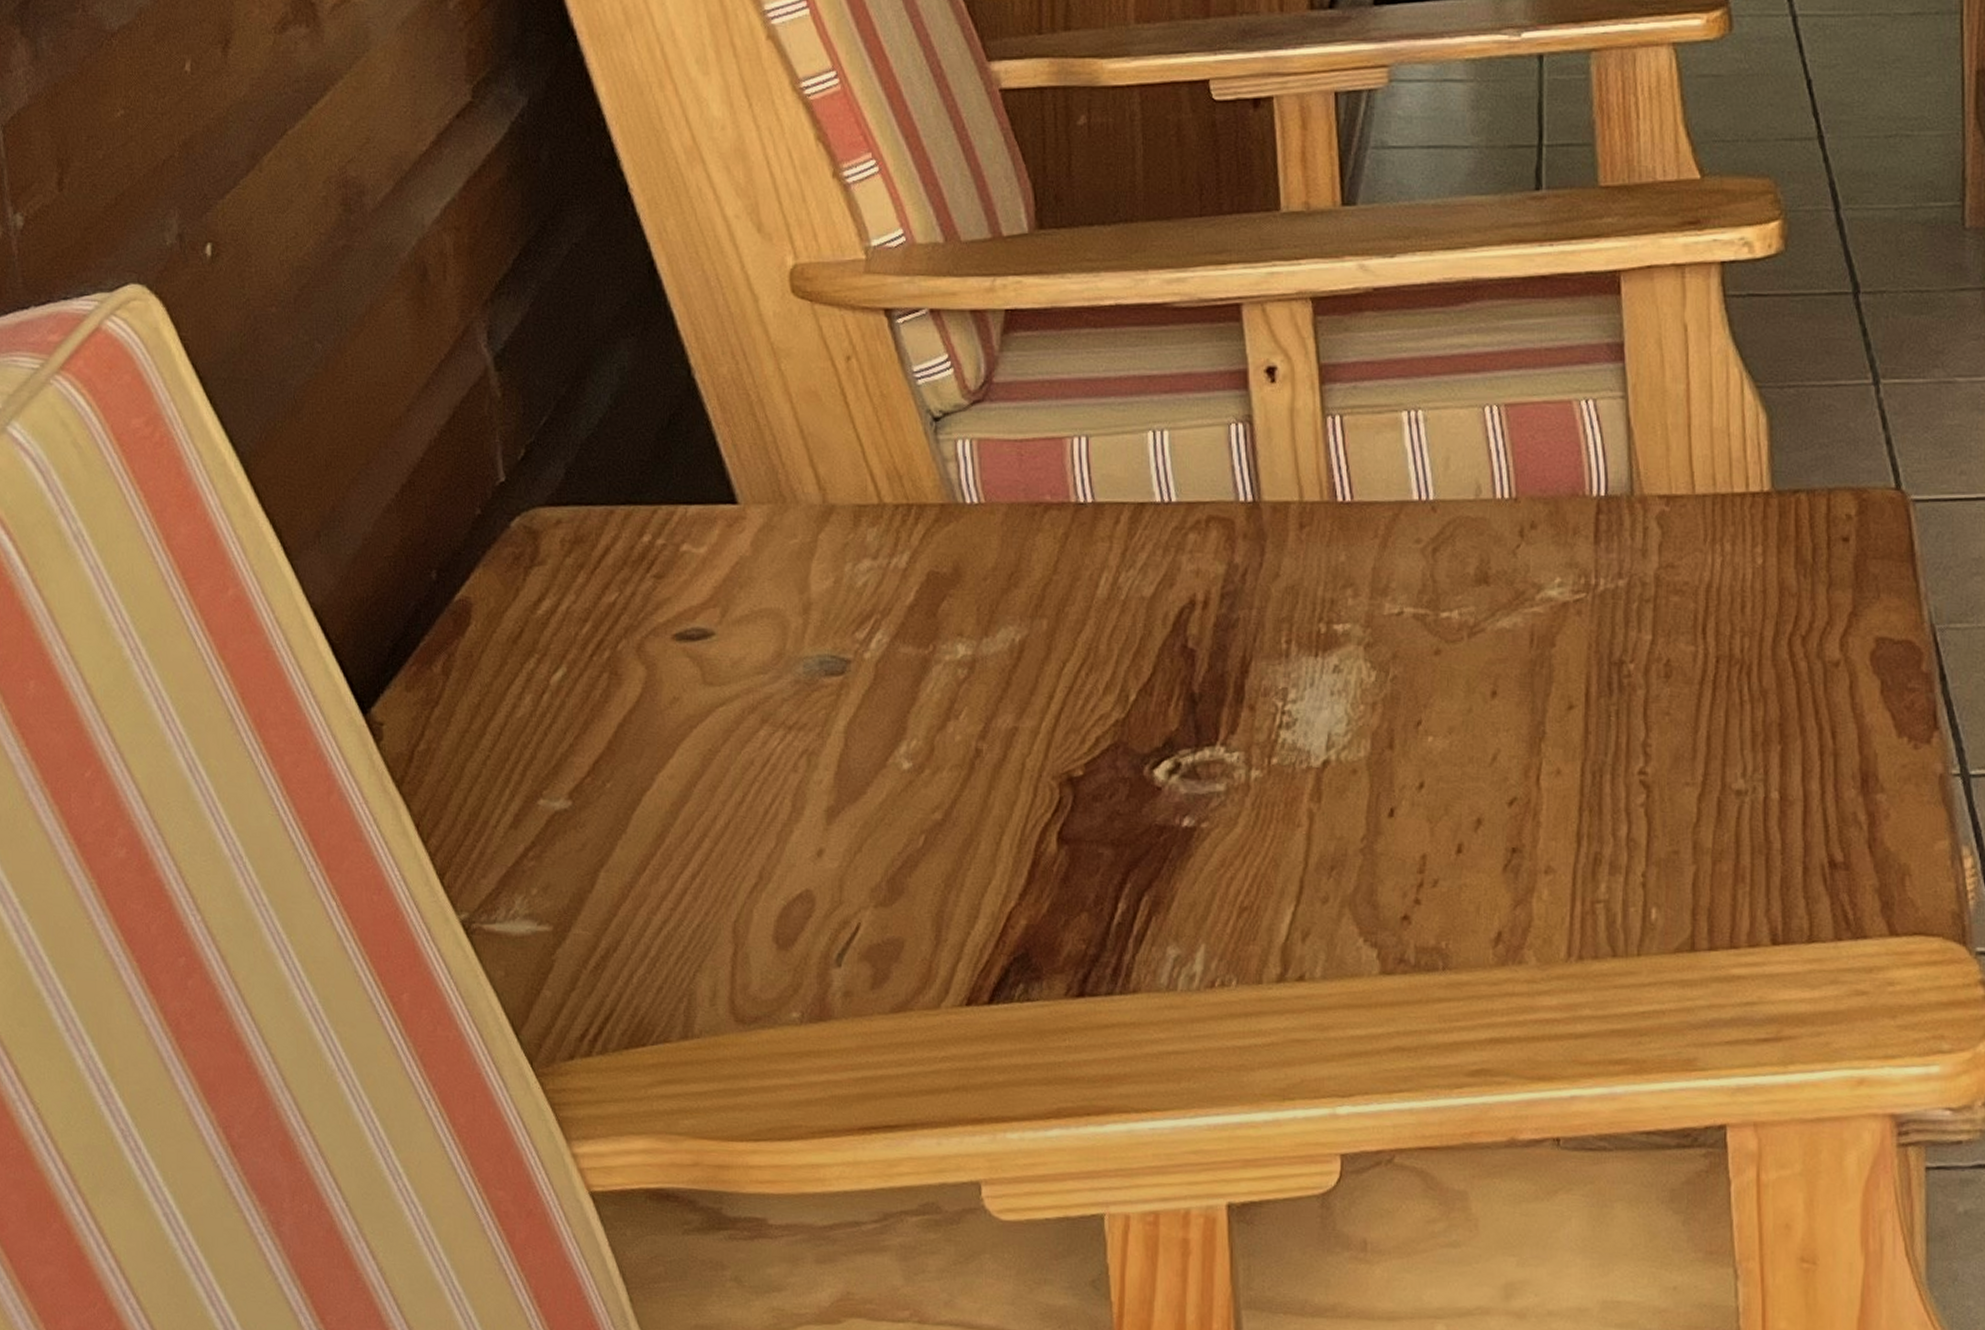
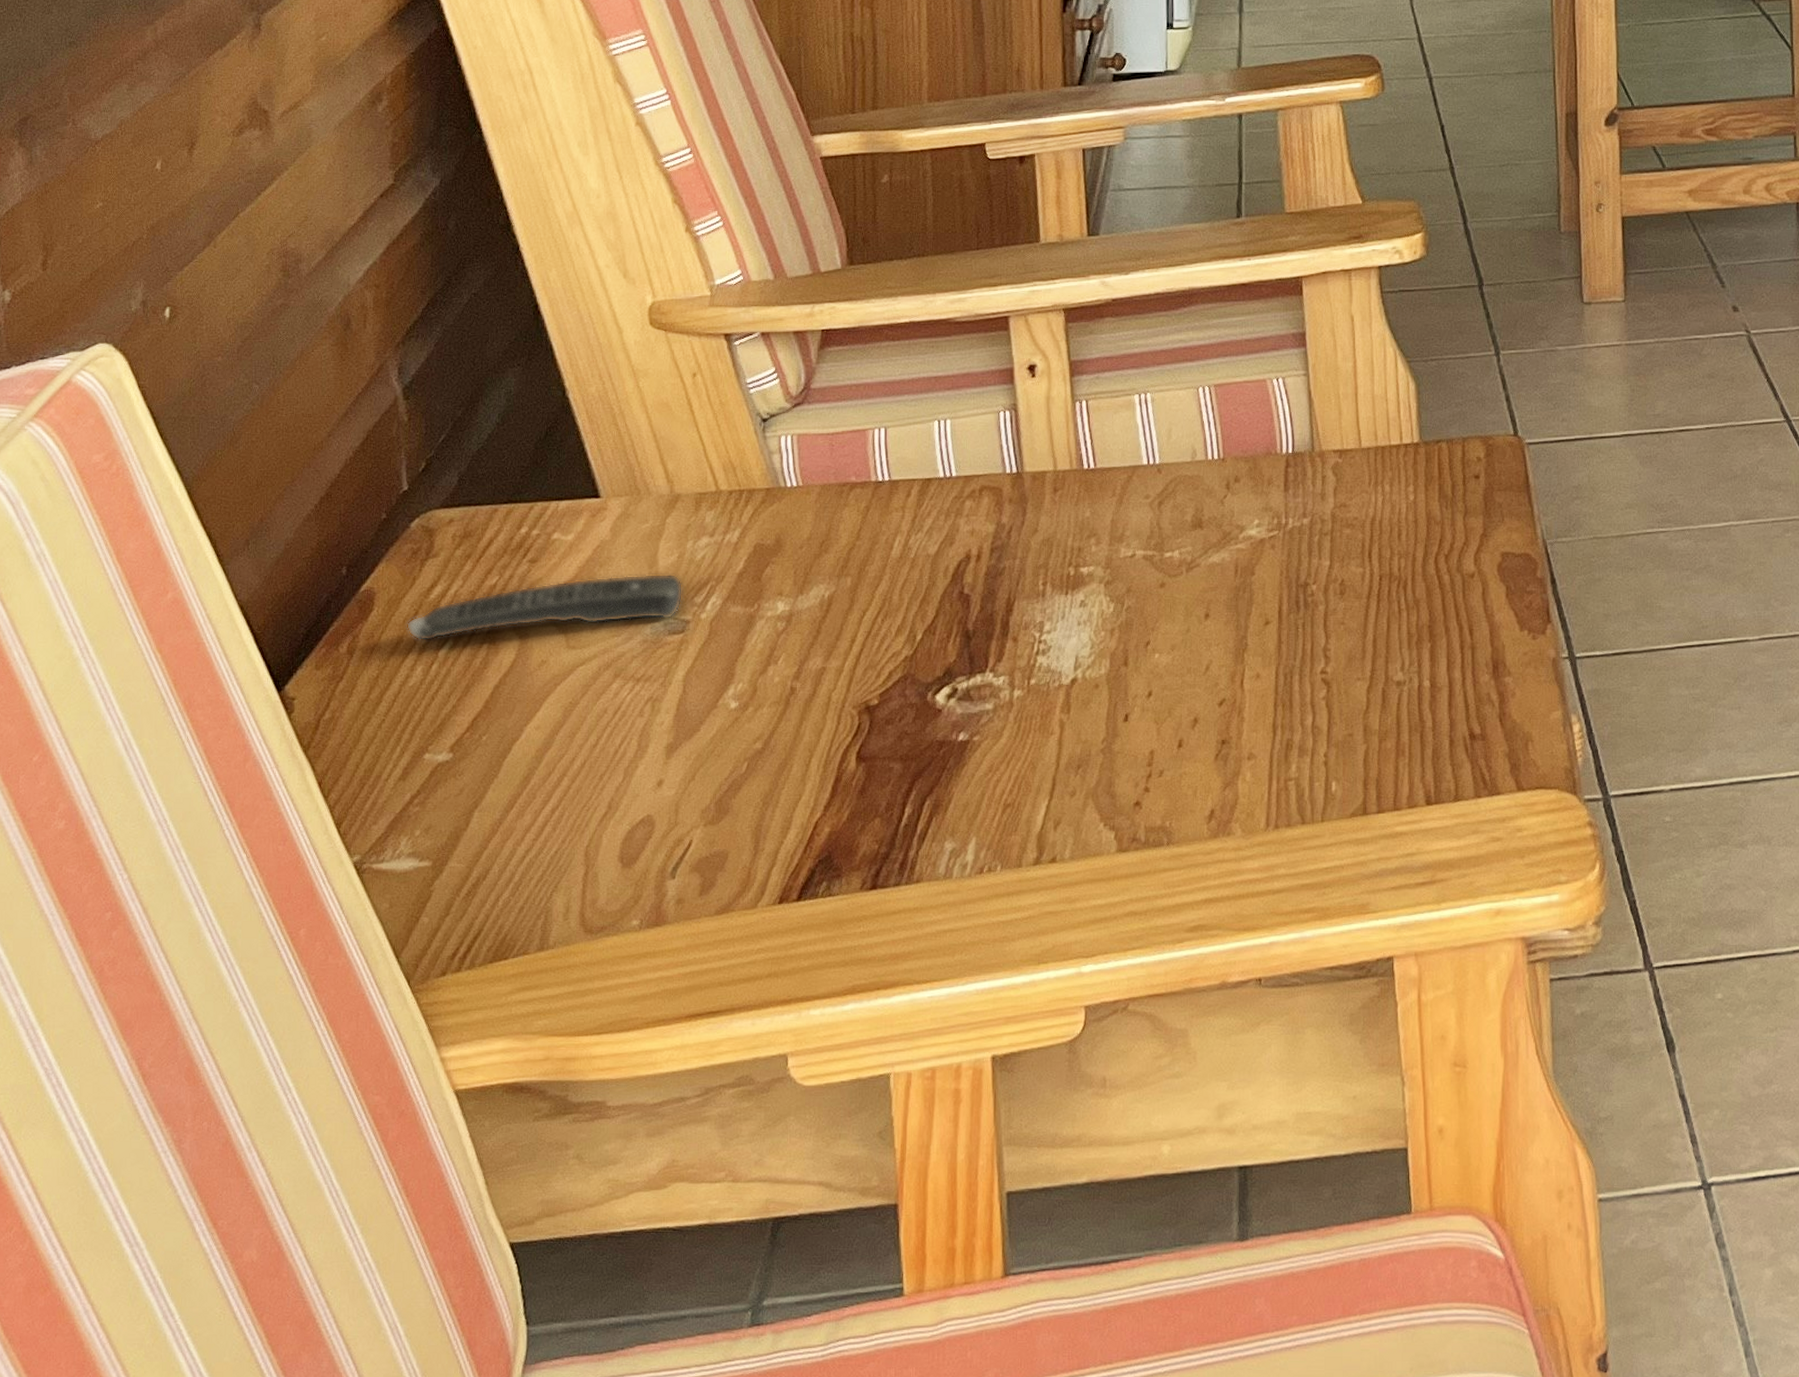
remote control: none [510,600,842,666] -> present [406,573,683,641]

